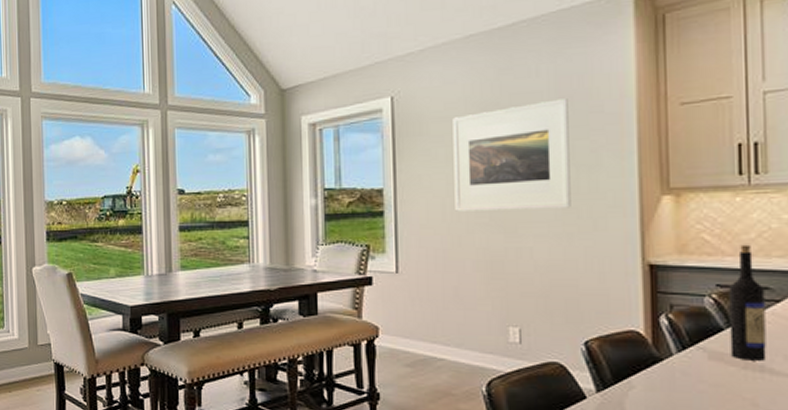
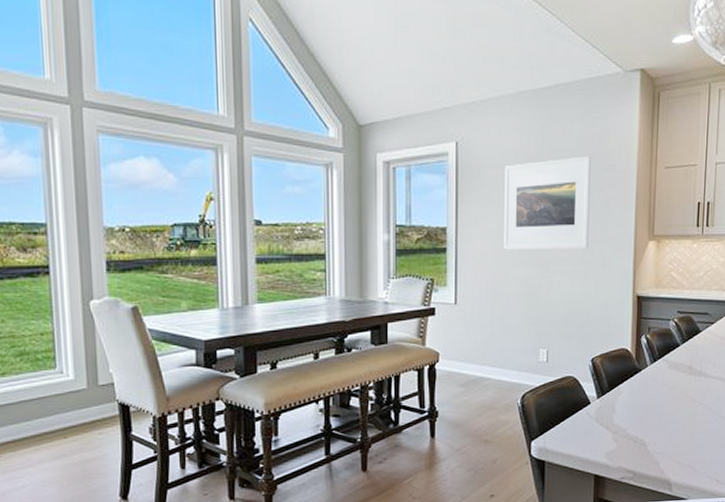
wine bottle: present [728,244,767,361] -> none [682,280,706,368]

